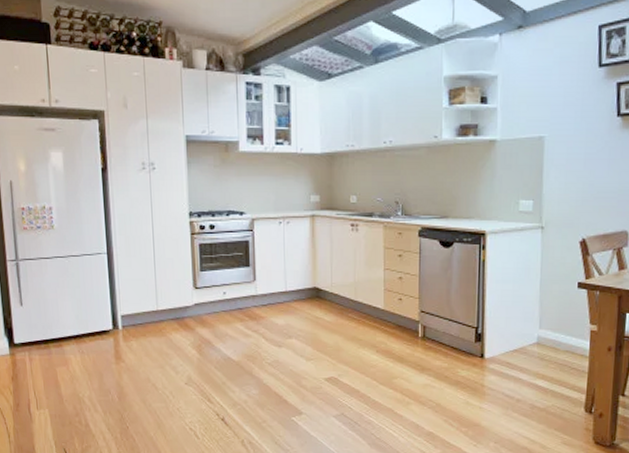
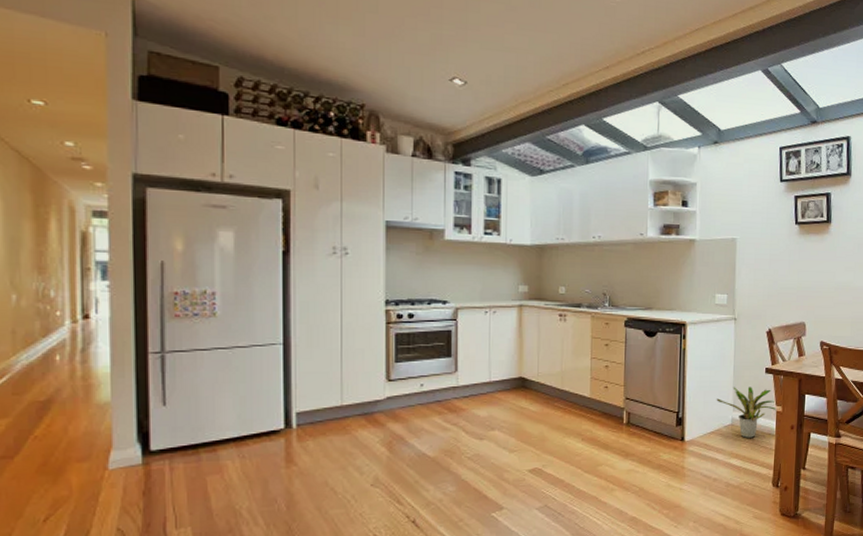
potted plant: none [520,302,591,359] -> present [716,387,776,439]

